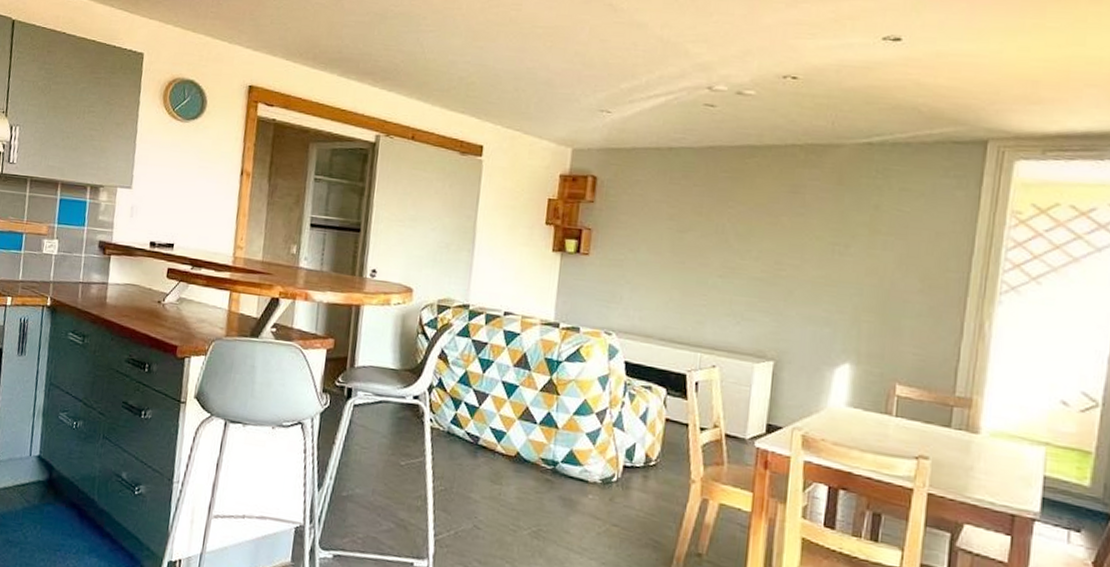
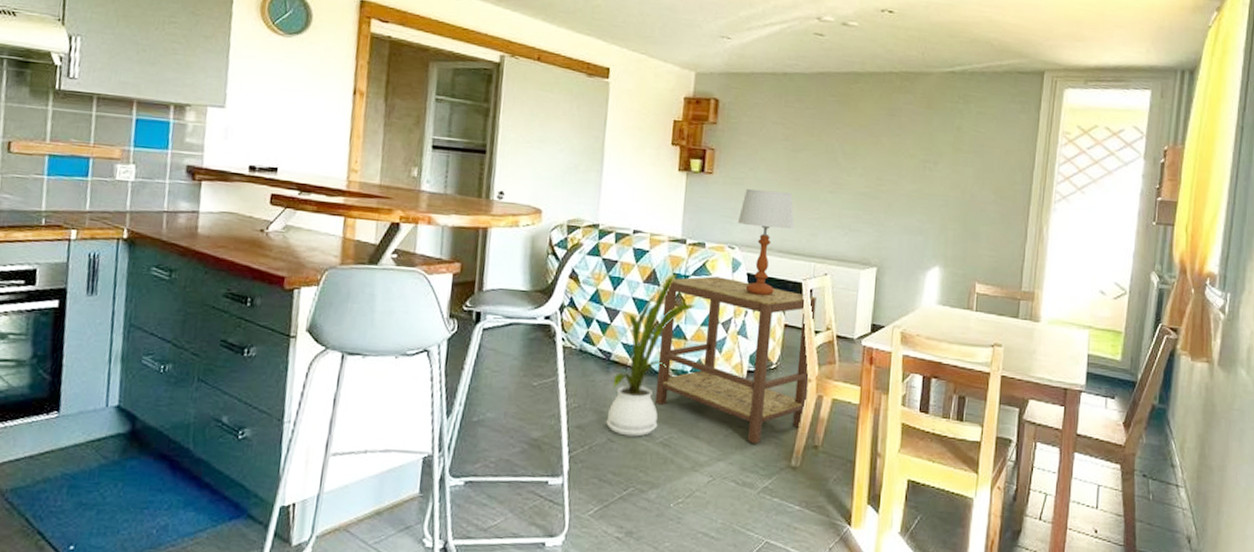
house plant: none [472,358,569,526] -> present [606,273,696,437]
side table: none [523,363,703,545] -> present [654,276,817,444]
table lamp: none [614,271,679,387] -> present [737,188,795,296]

